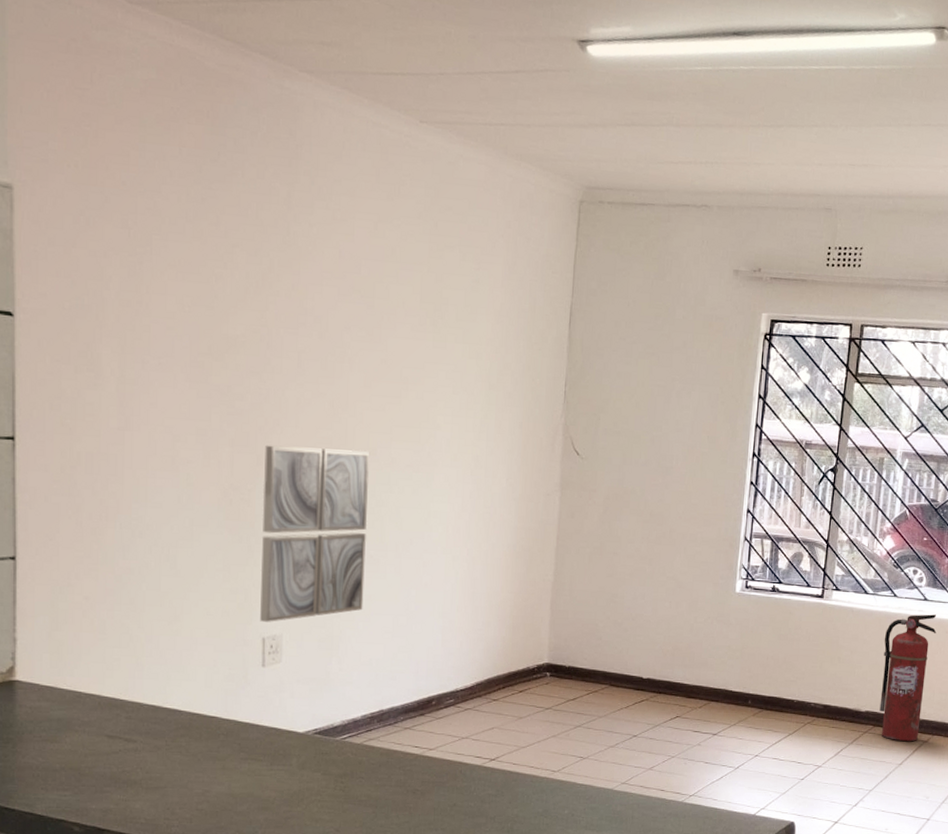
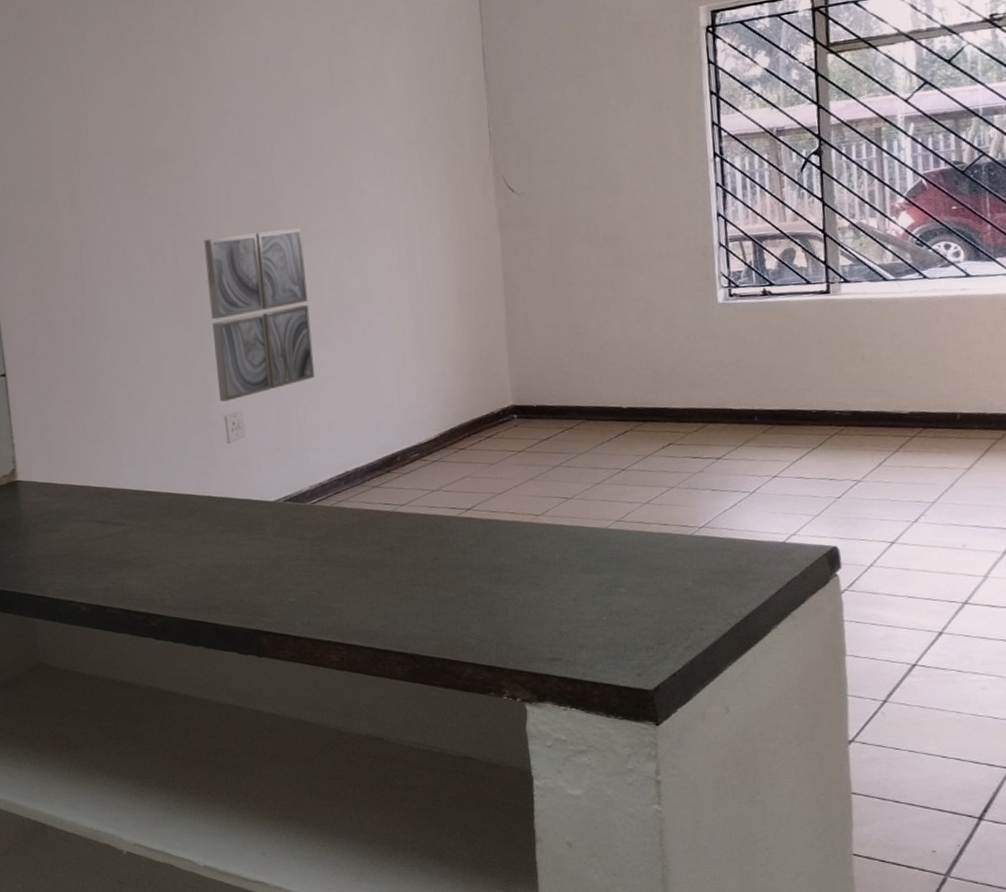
fire extinguisher: present [879,614,937,742] -> none [919,291,991,443]

